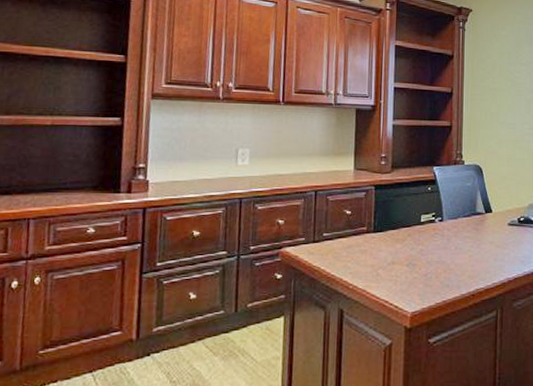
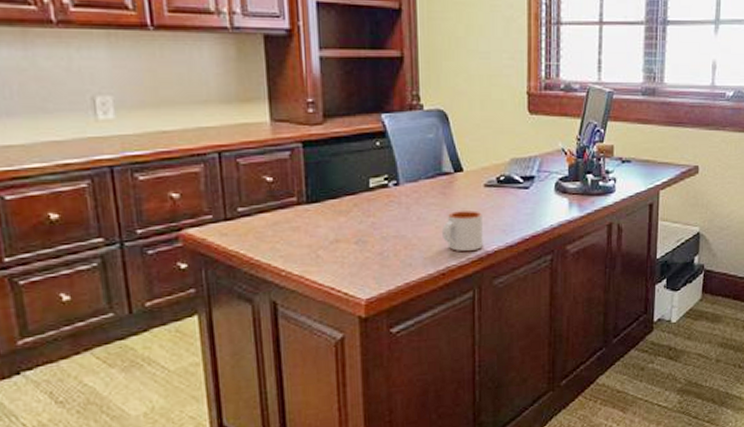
mug: none [473,244,506,278] -> present [441,210,483,252]

